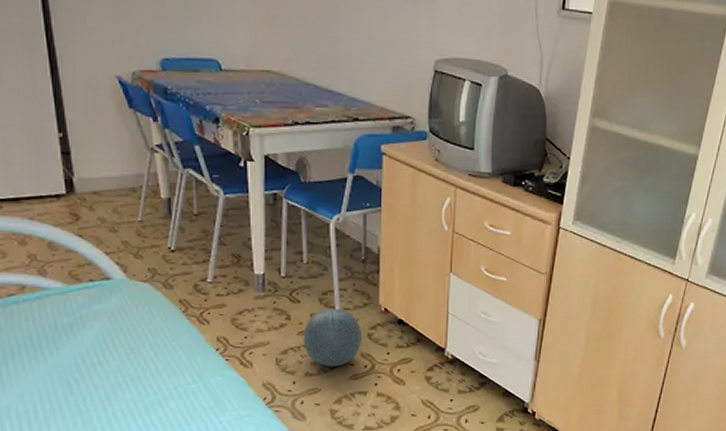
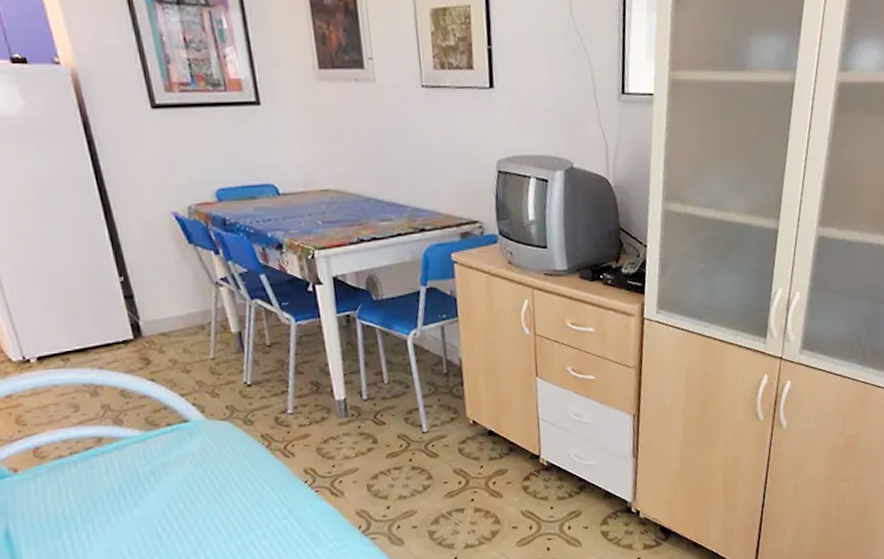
ball: present [303,308,362,367] -> none [392,426,453,488]

